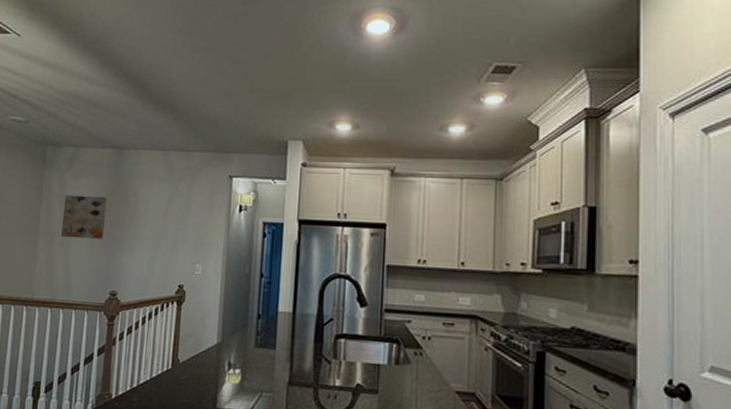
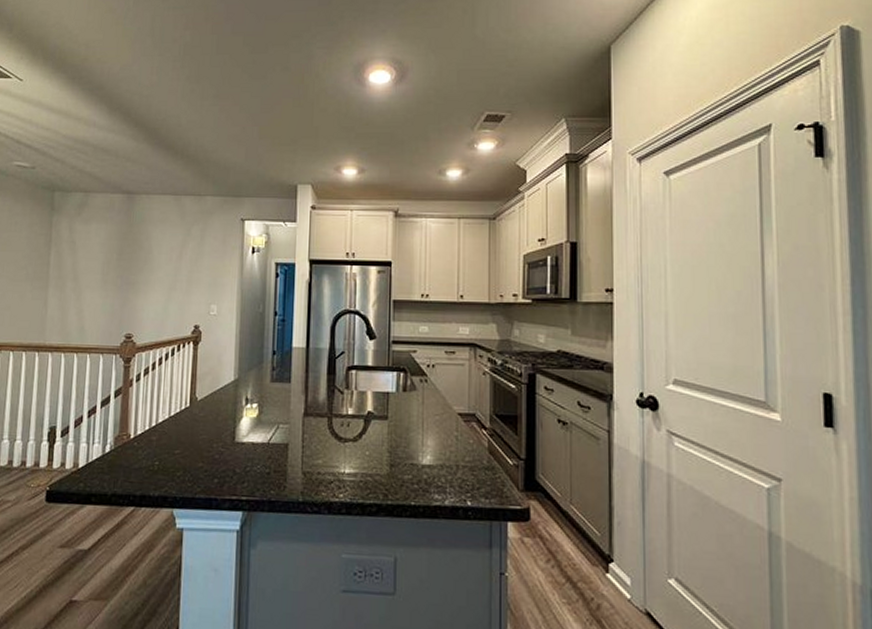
wall art: present [61,194,107,240] -> none [73,240,119,284]

